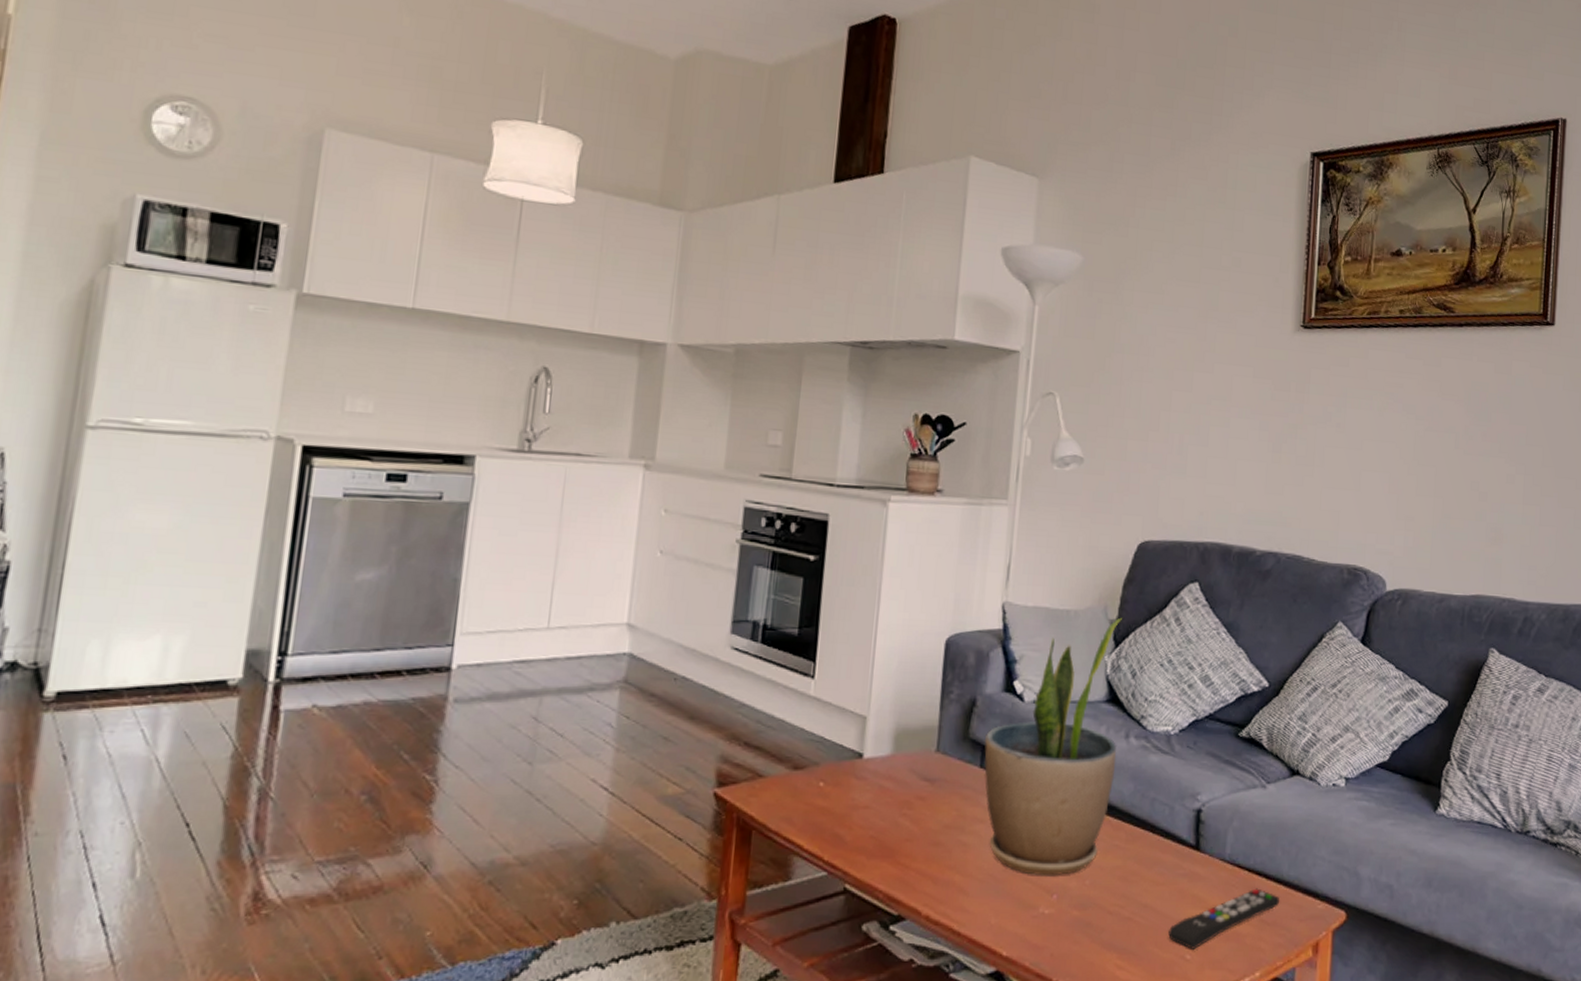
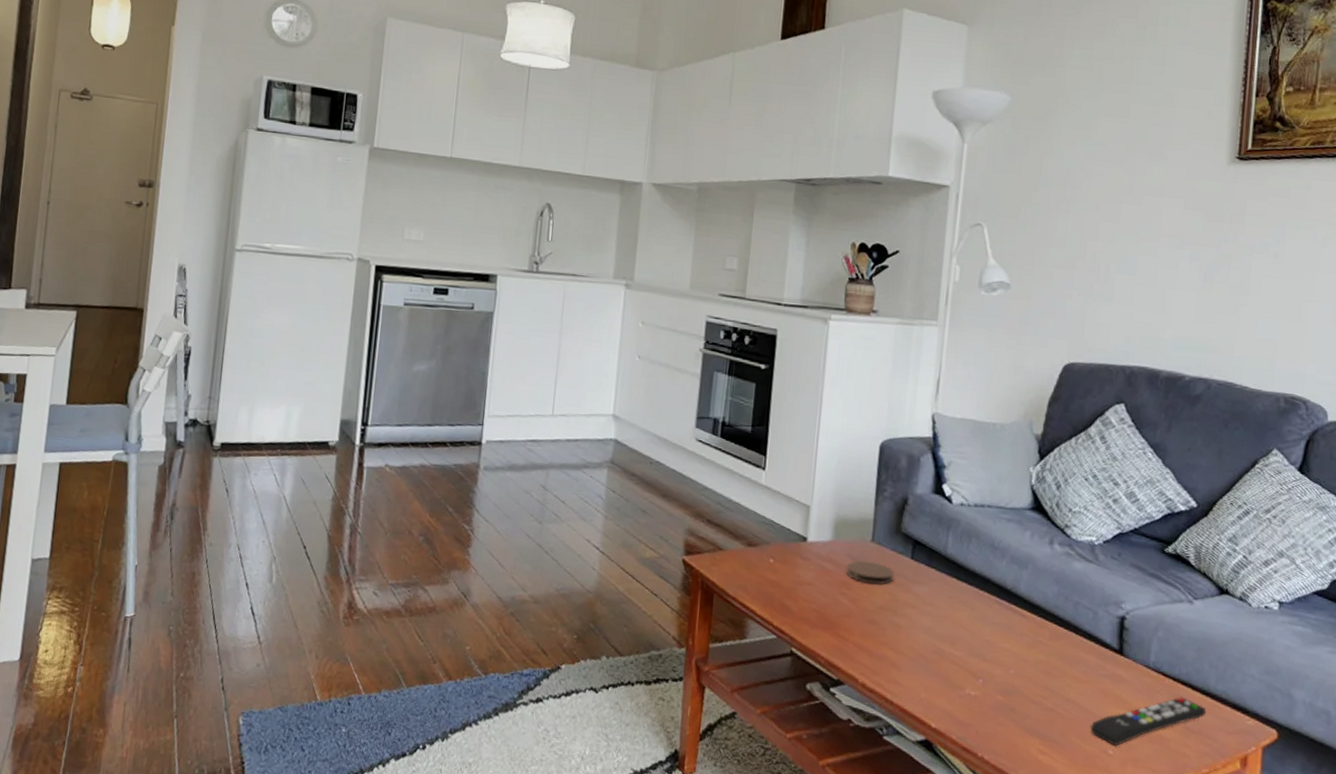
coaster: none [908,774,962,801] -> present [847,561,895,585]
potted plant: present [984,617,1122,875] -> none [915,433,1047,663]

